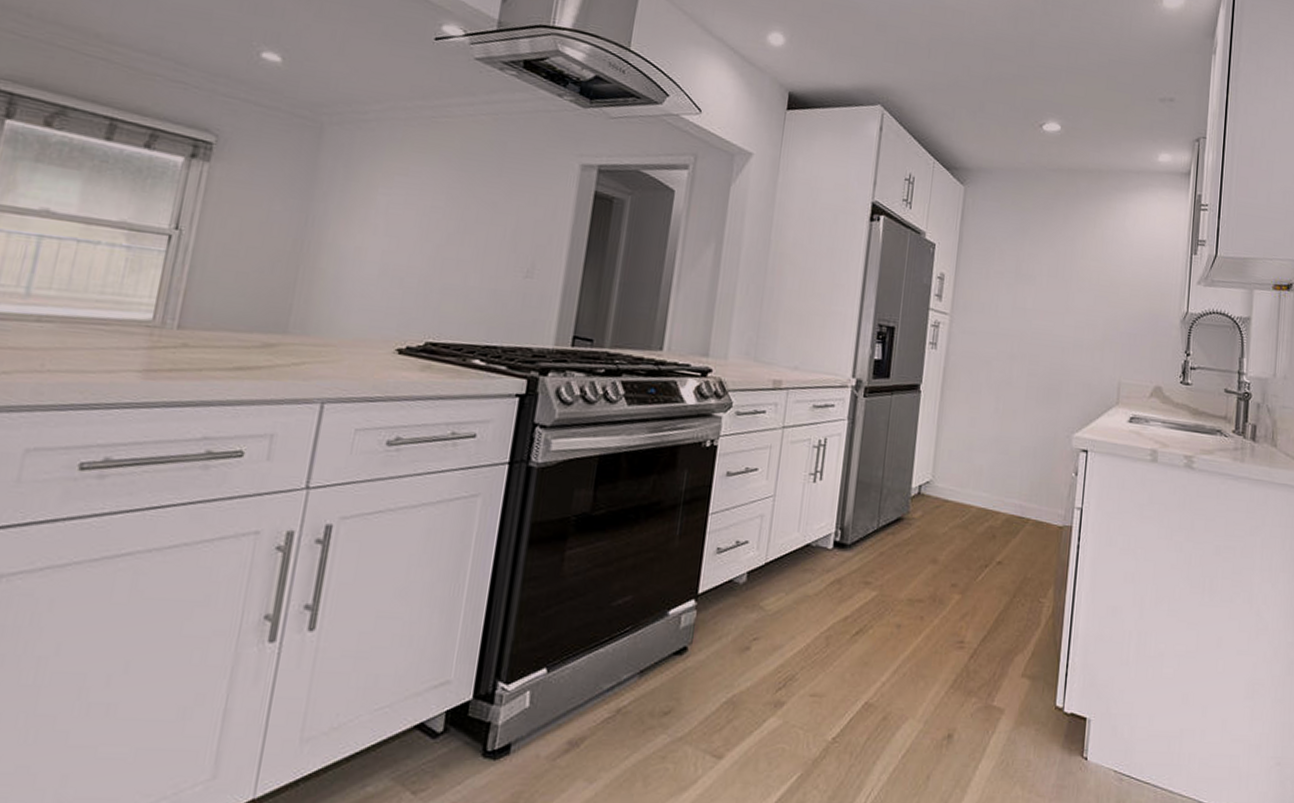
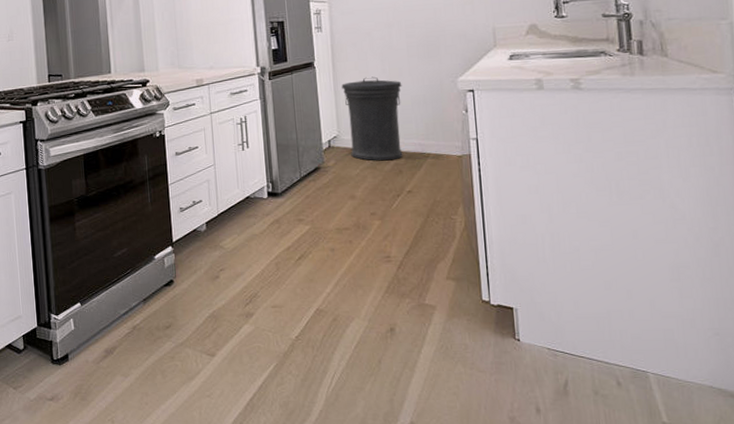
trash can: none [942,414,1014,521] -> present [341,76,403,161]

